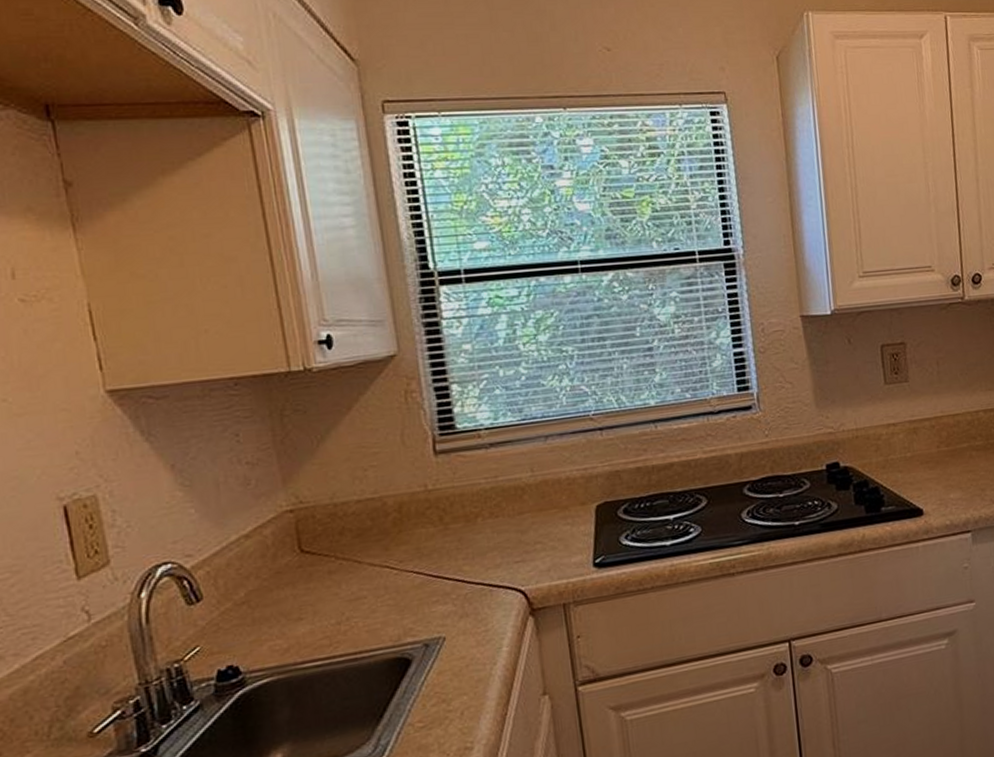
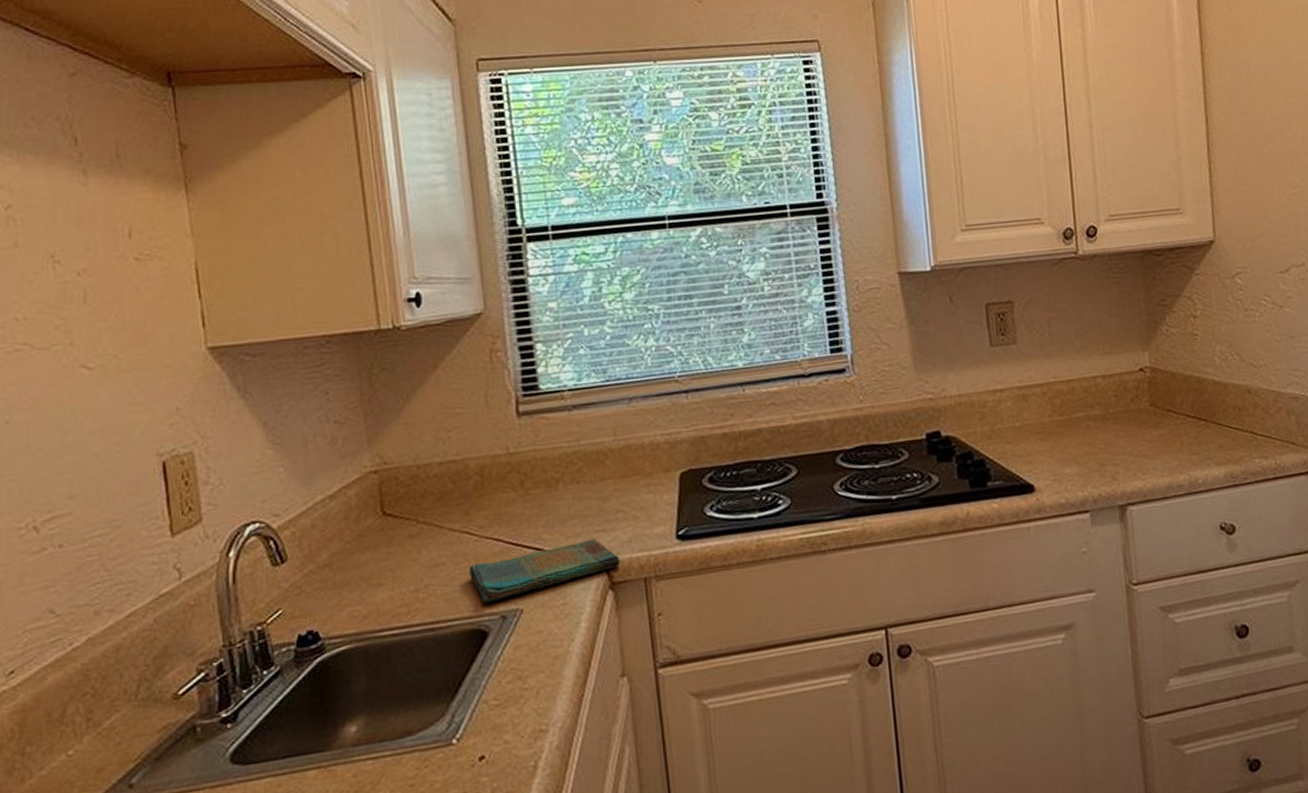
dish towel: none [390,568,540,633] -> present [469,537,621,603]

